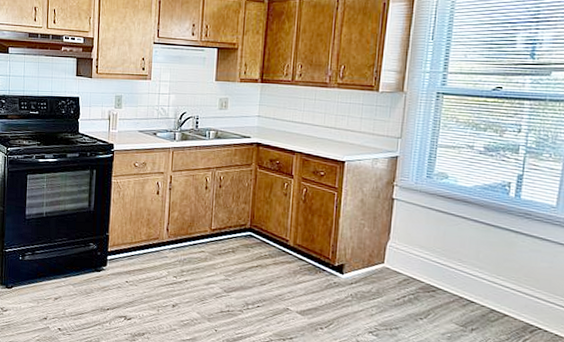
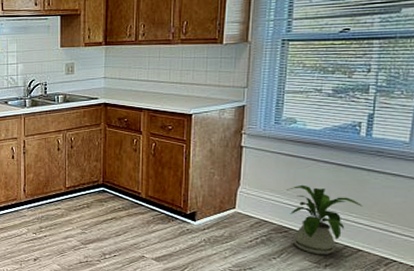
house plant: none [436,242,511,318] -> present [287,184,363,255]

